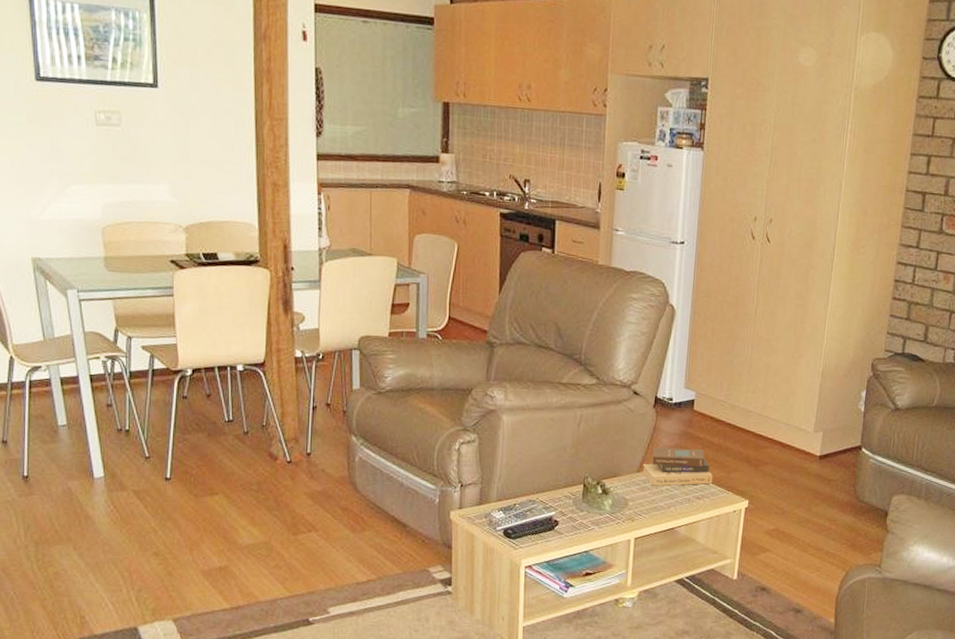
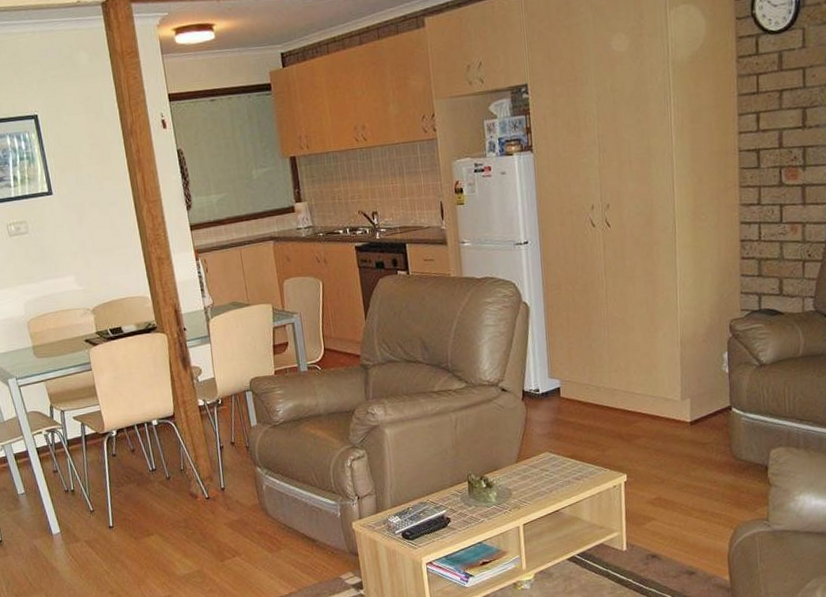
books: present [641,448,713,486] -> none [520,432,590,474]

